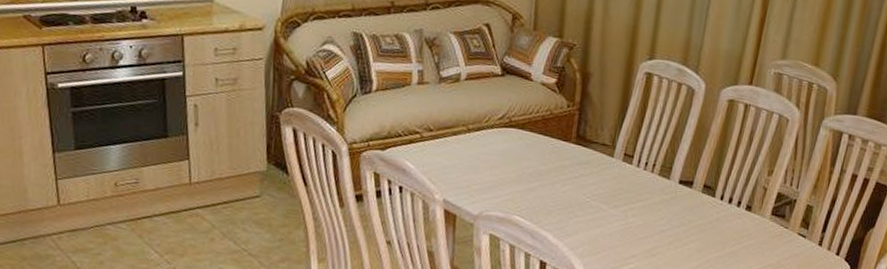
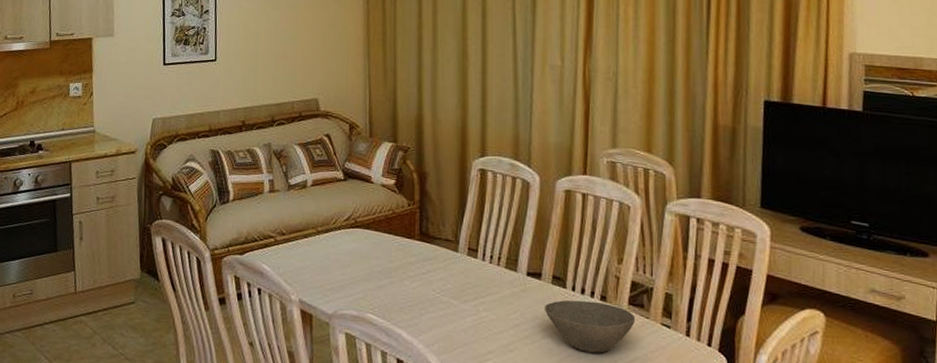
bowl: none [690,208,776,260] -> present [544,300,636,353]

